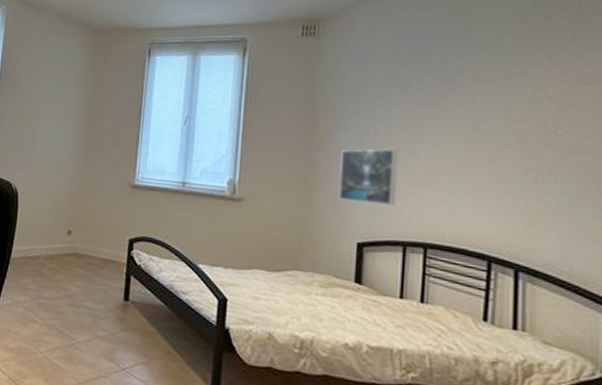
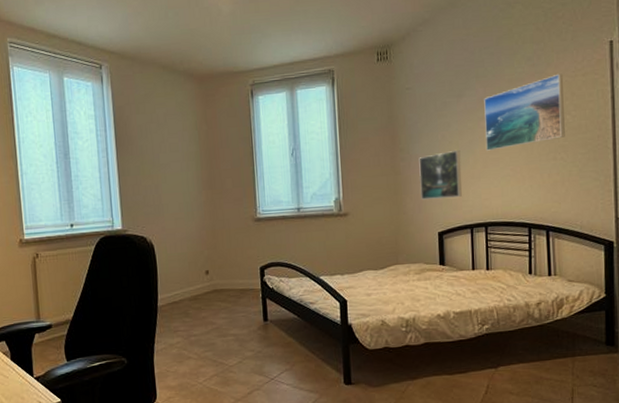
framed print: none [435,77,555,158] -> present [484,73,565,151]

